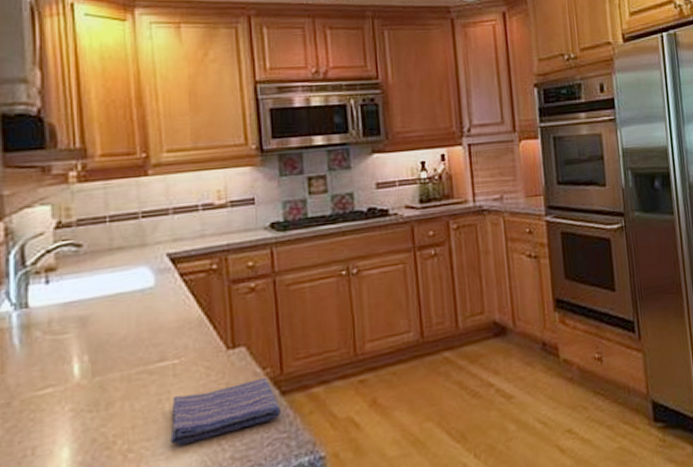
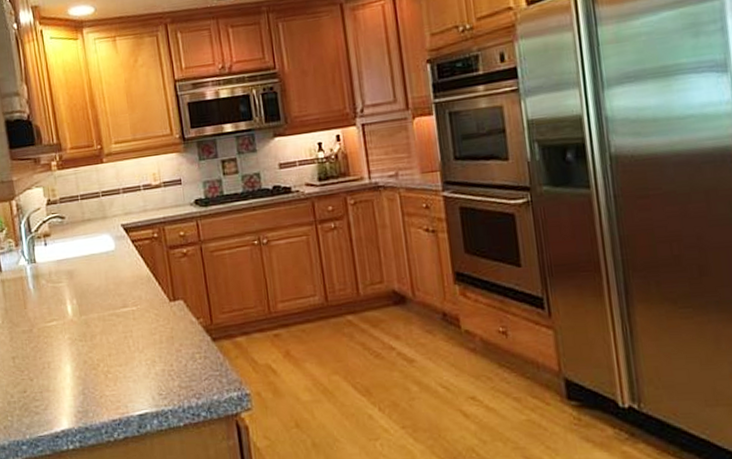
dish towel: present [170,377,280,446] -> none [134,325,213,373]

